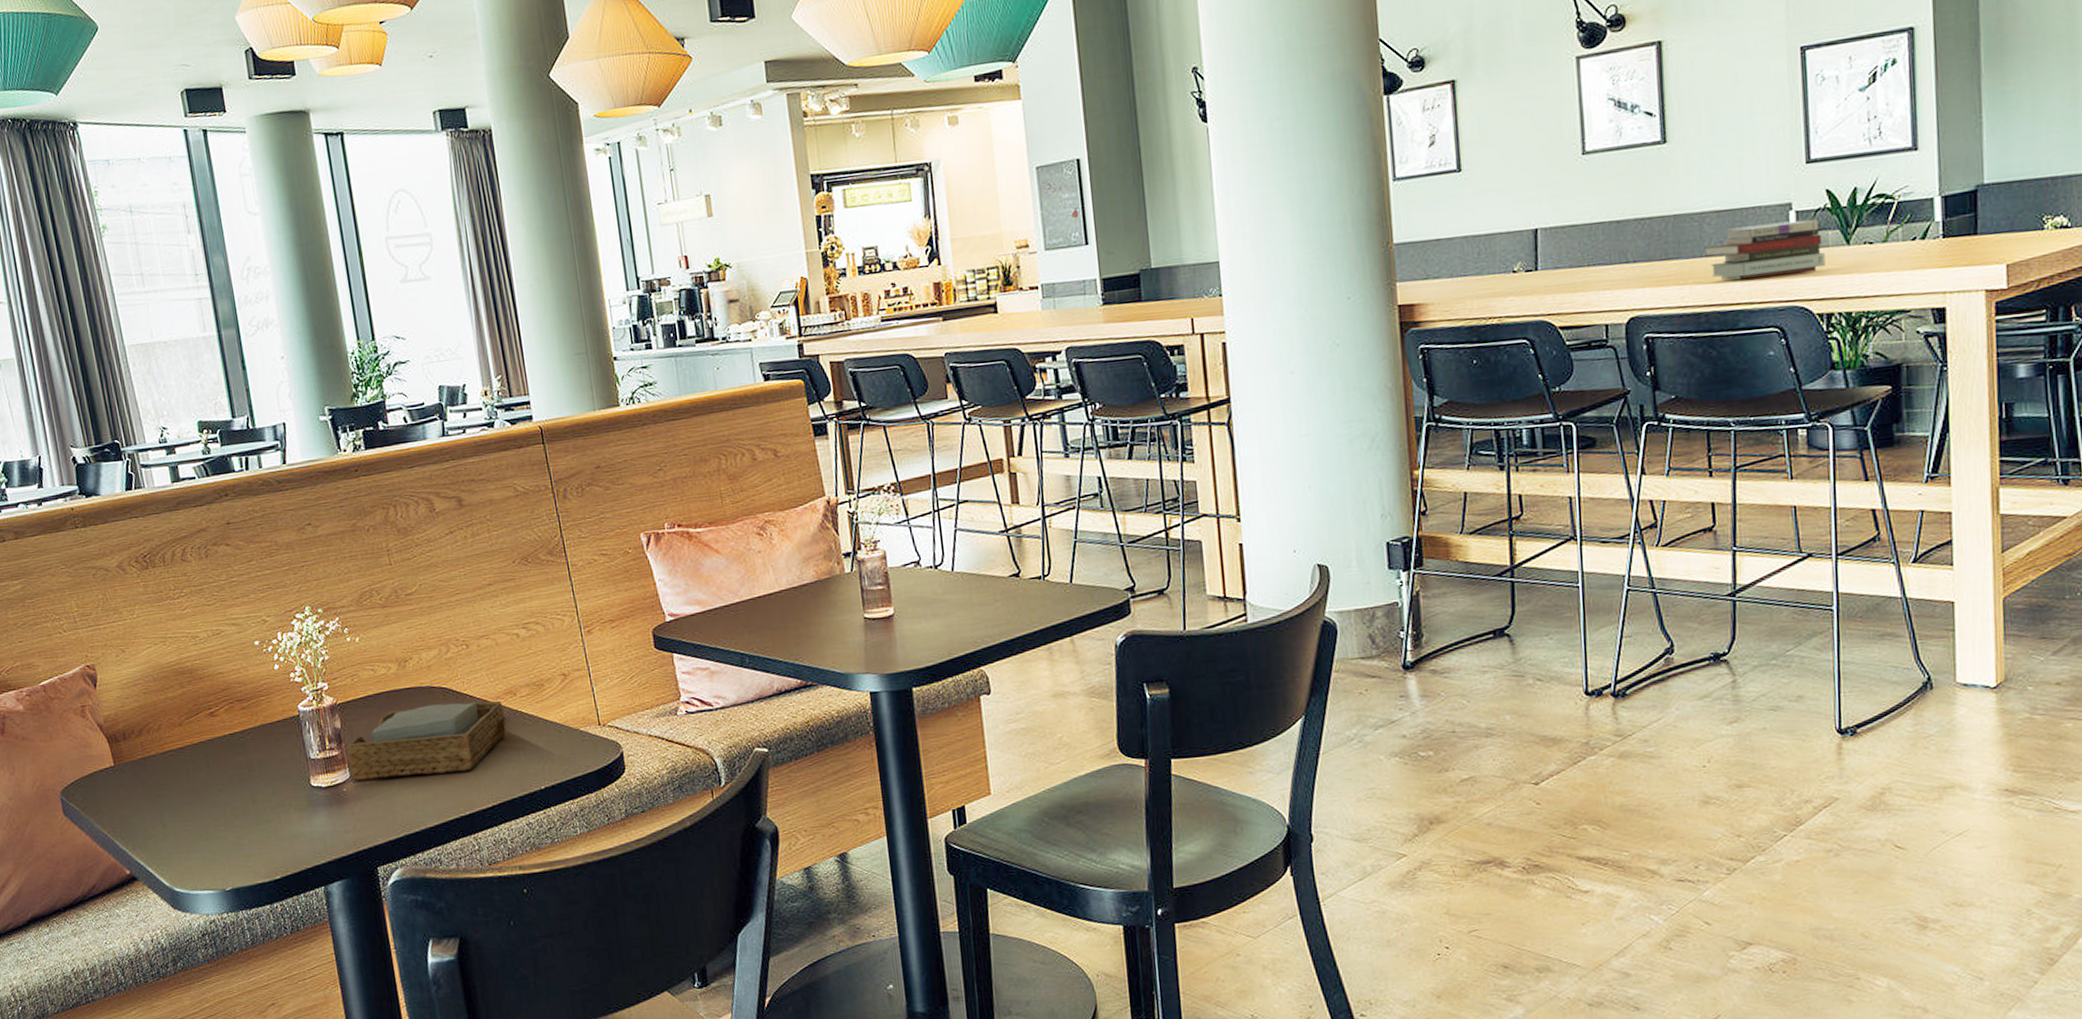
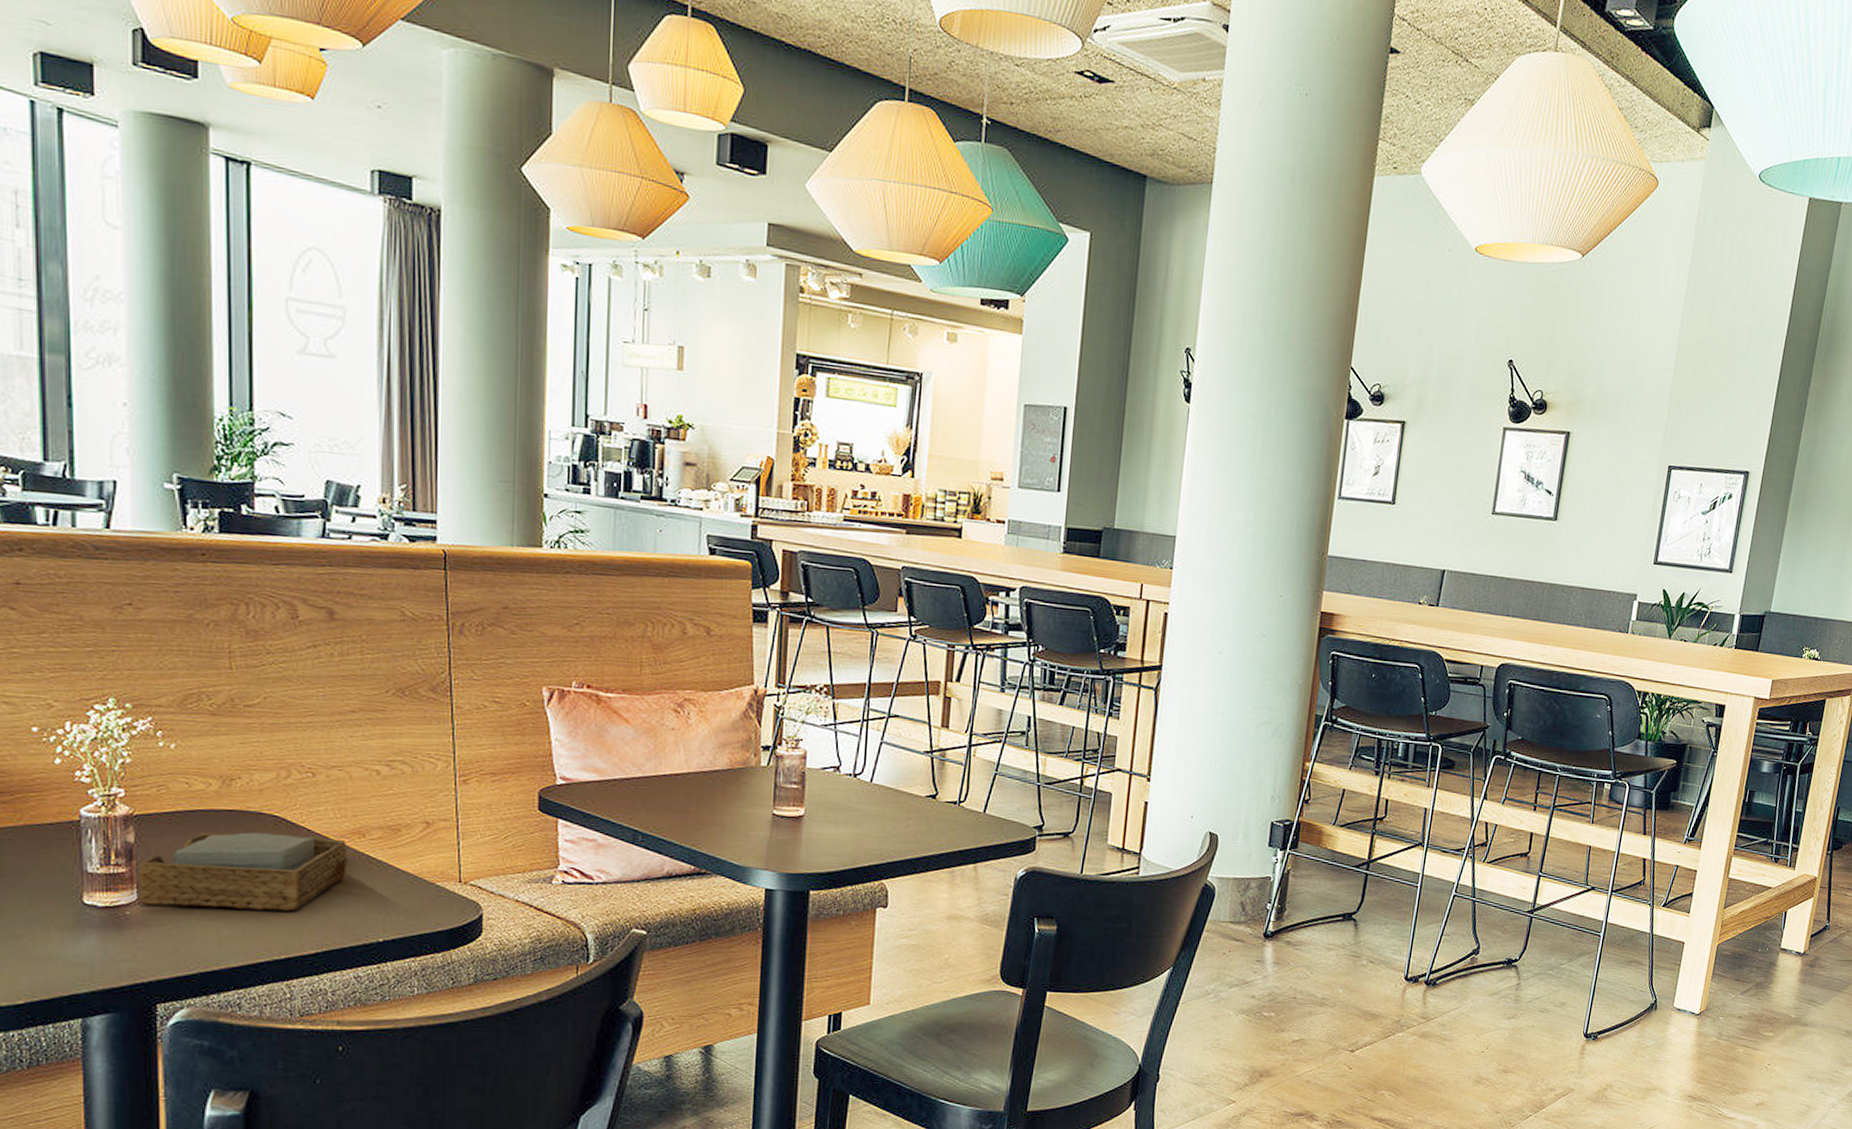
books: present [1704,219,1826,281] -> none [1566,605,1653,655]

